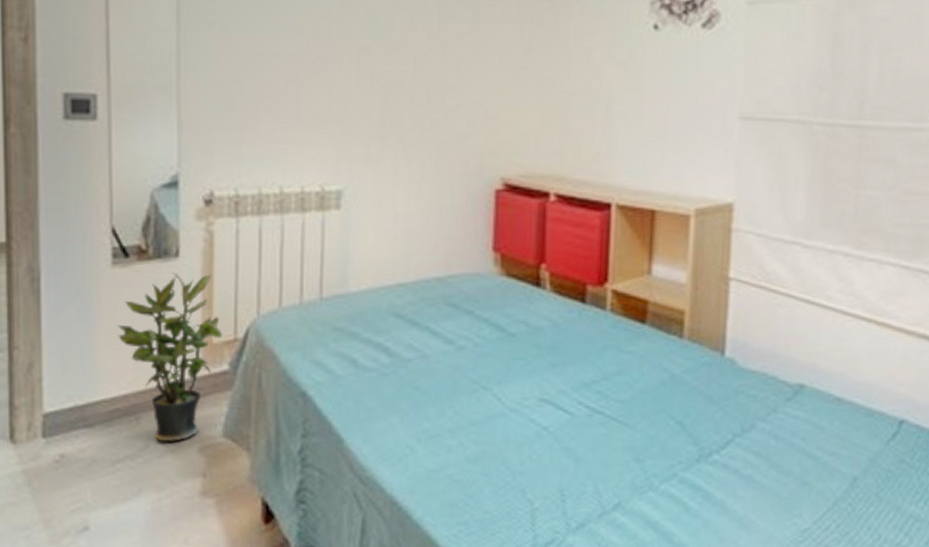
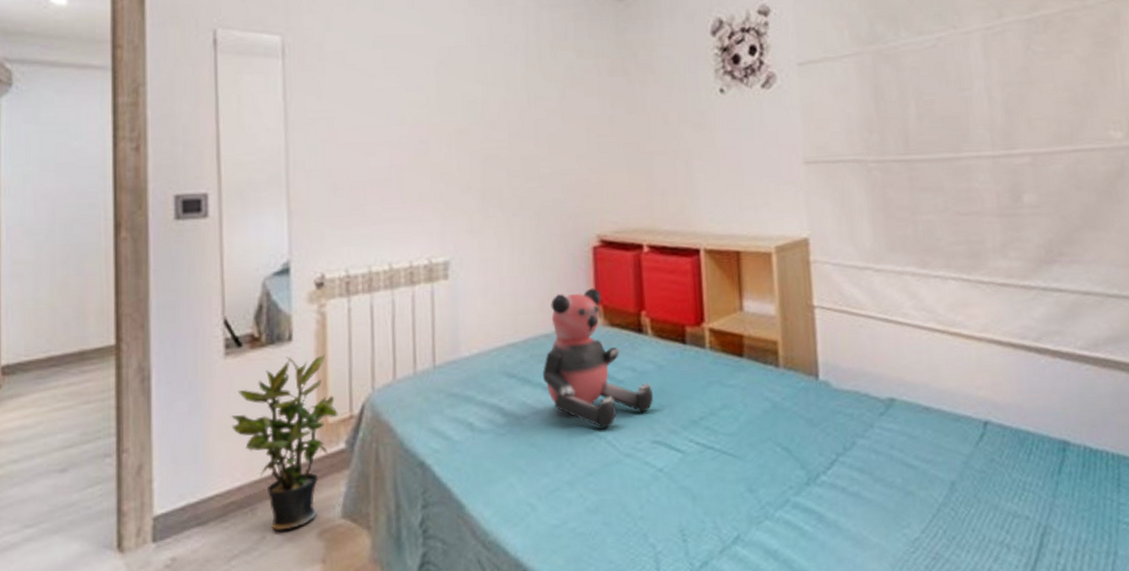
bear: none [432,234,546,381] -> present [543,288,654,428]

